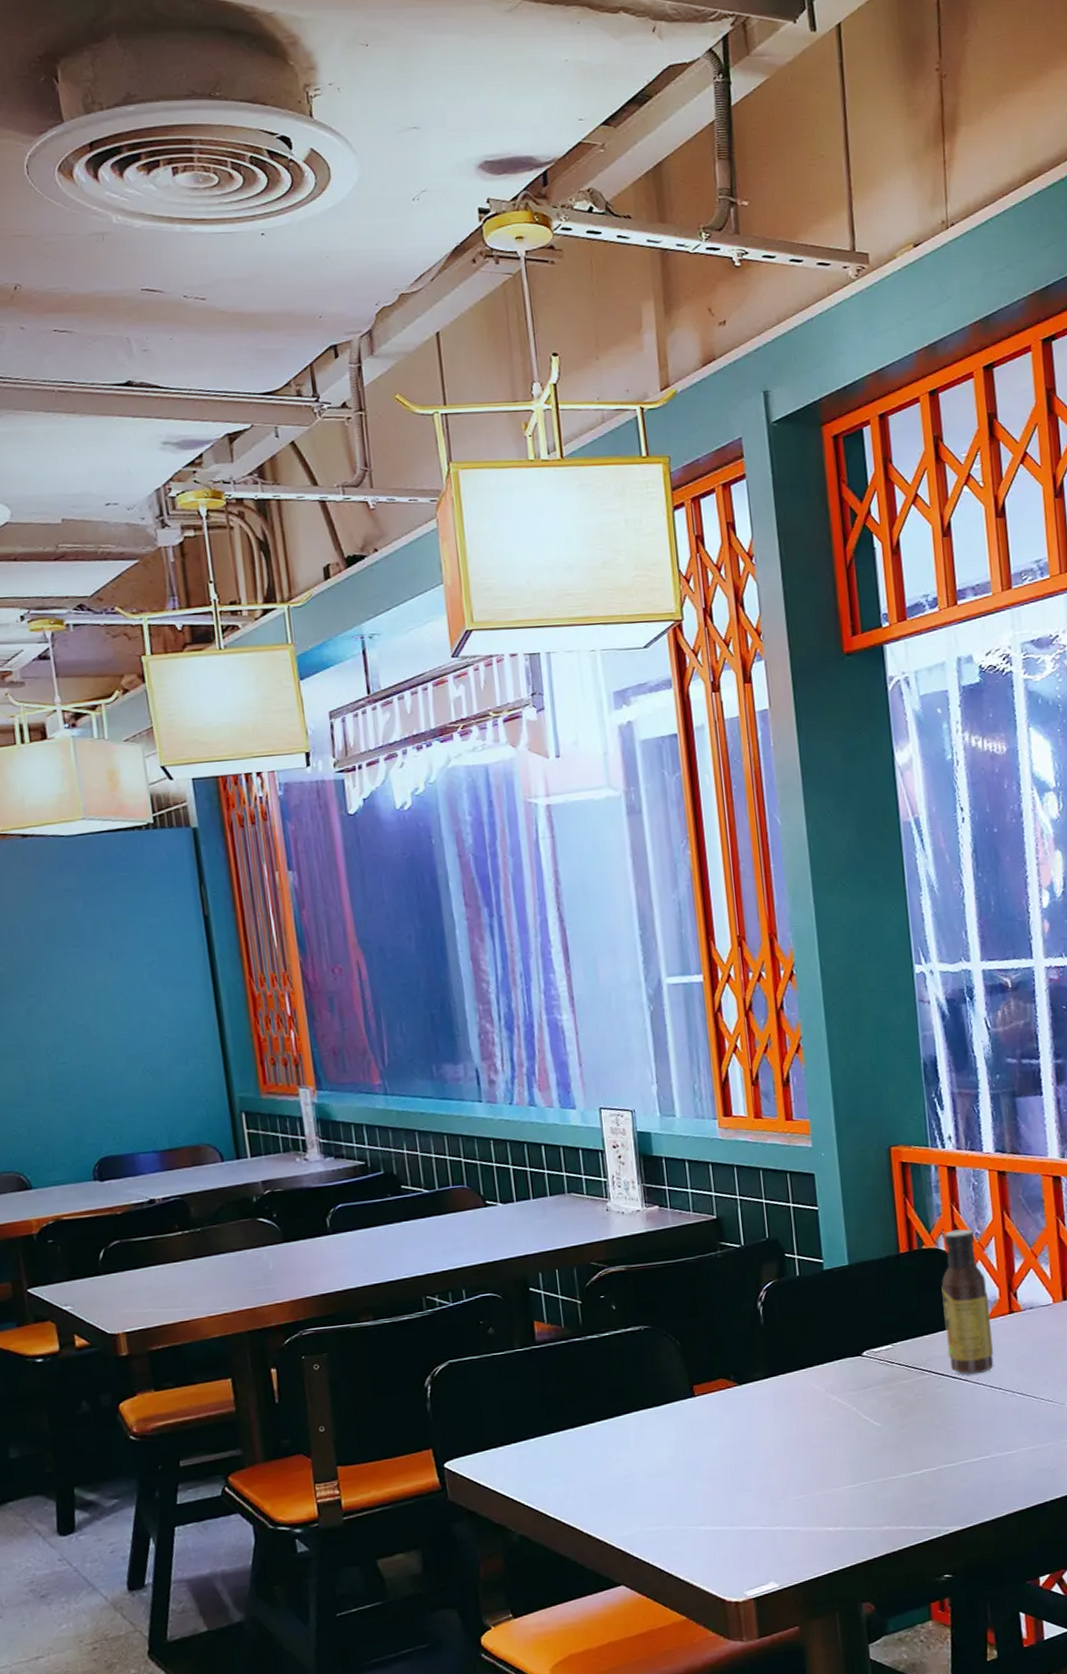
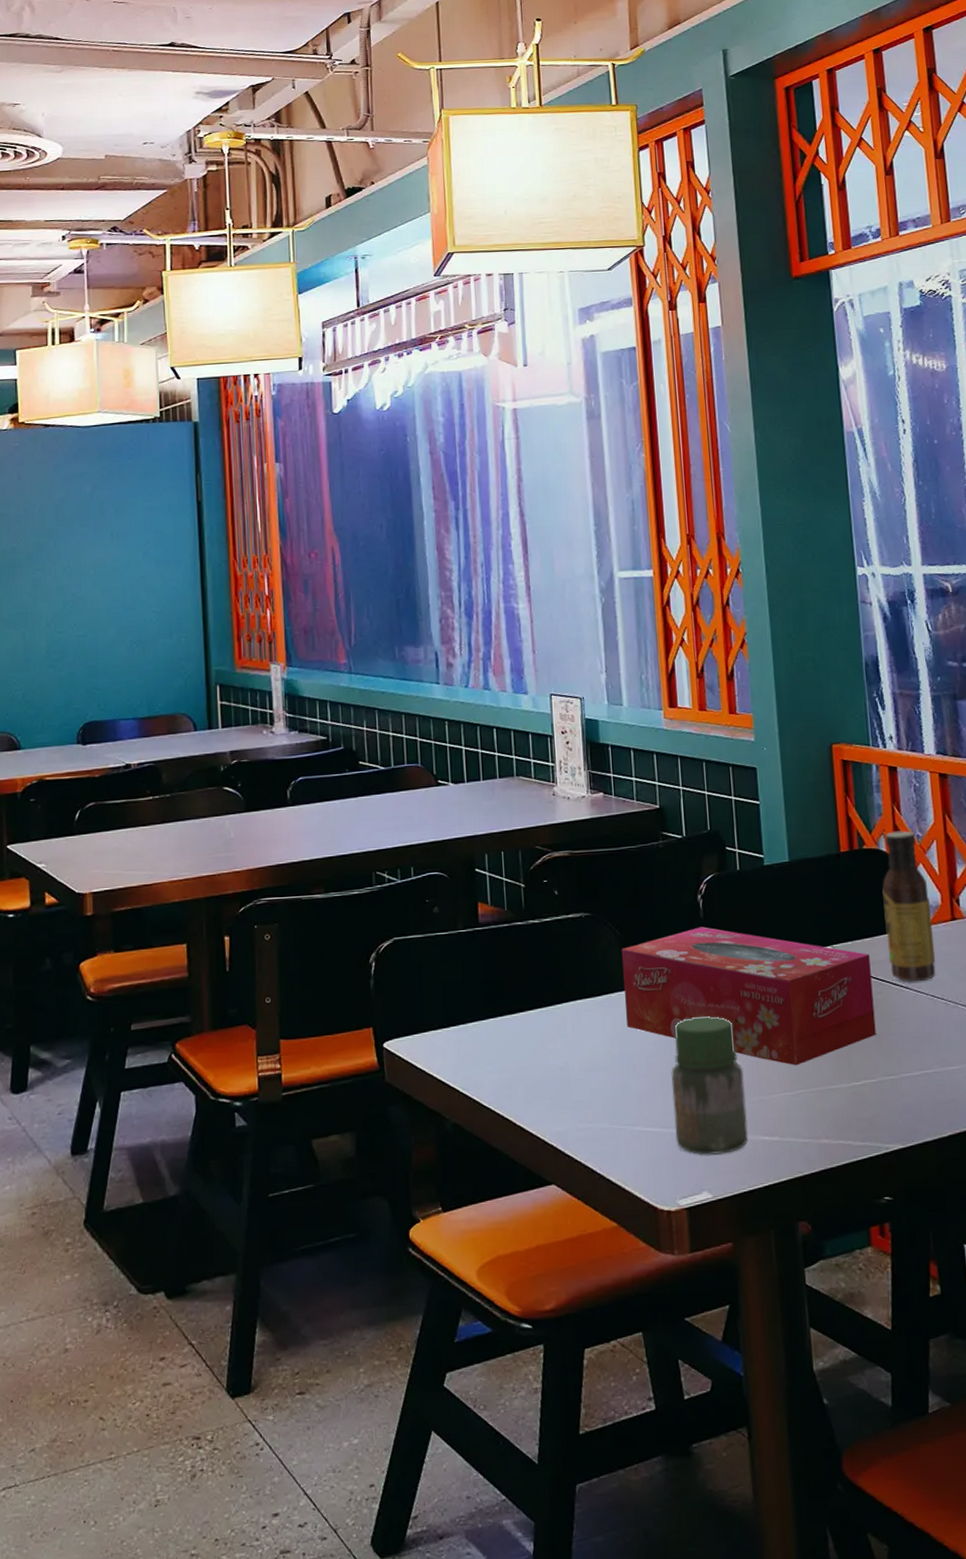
tissue box: none [682,1332,936,1460] -> present [621,926,876,1066]
jar: none [735,1418,813,1549] -> present [671,1016,748,1155]

